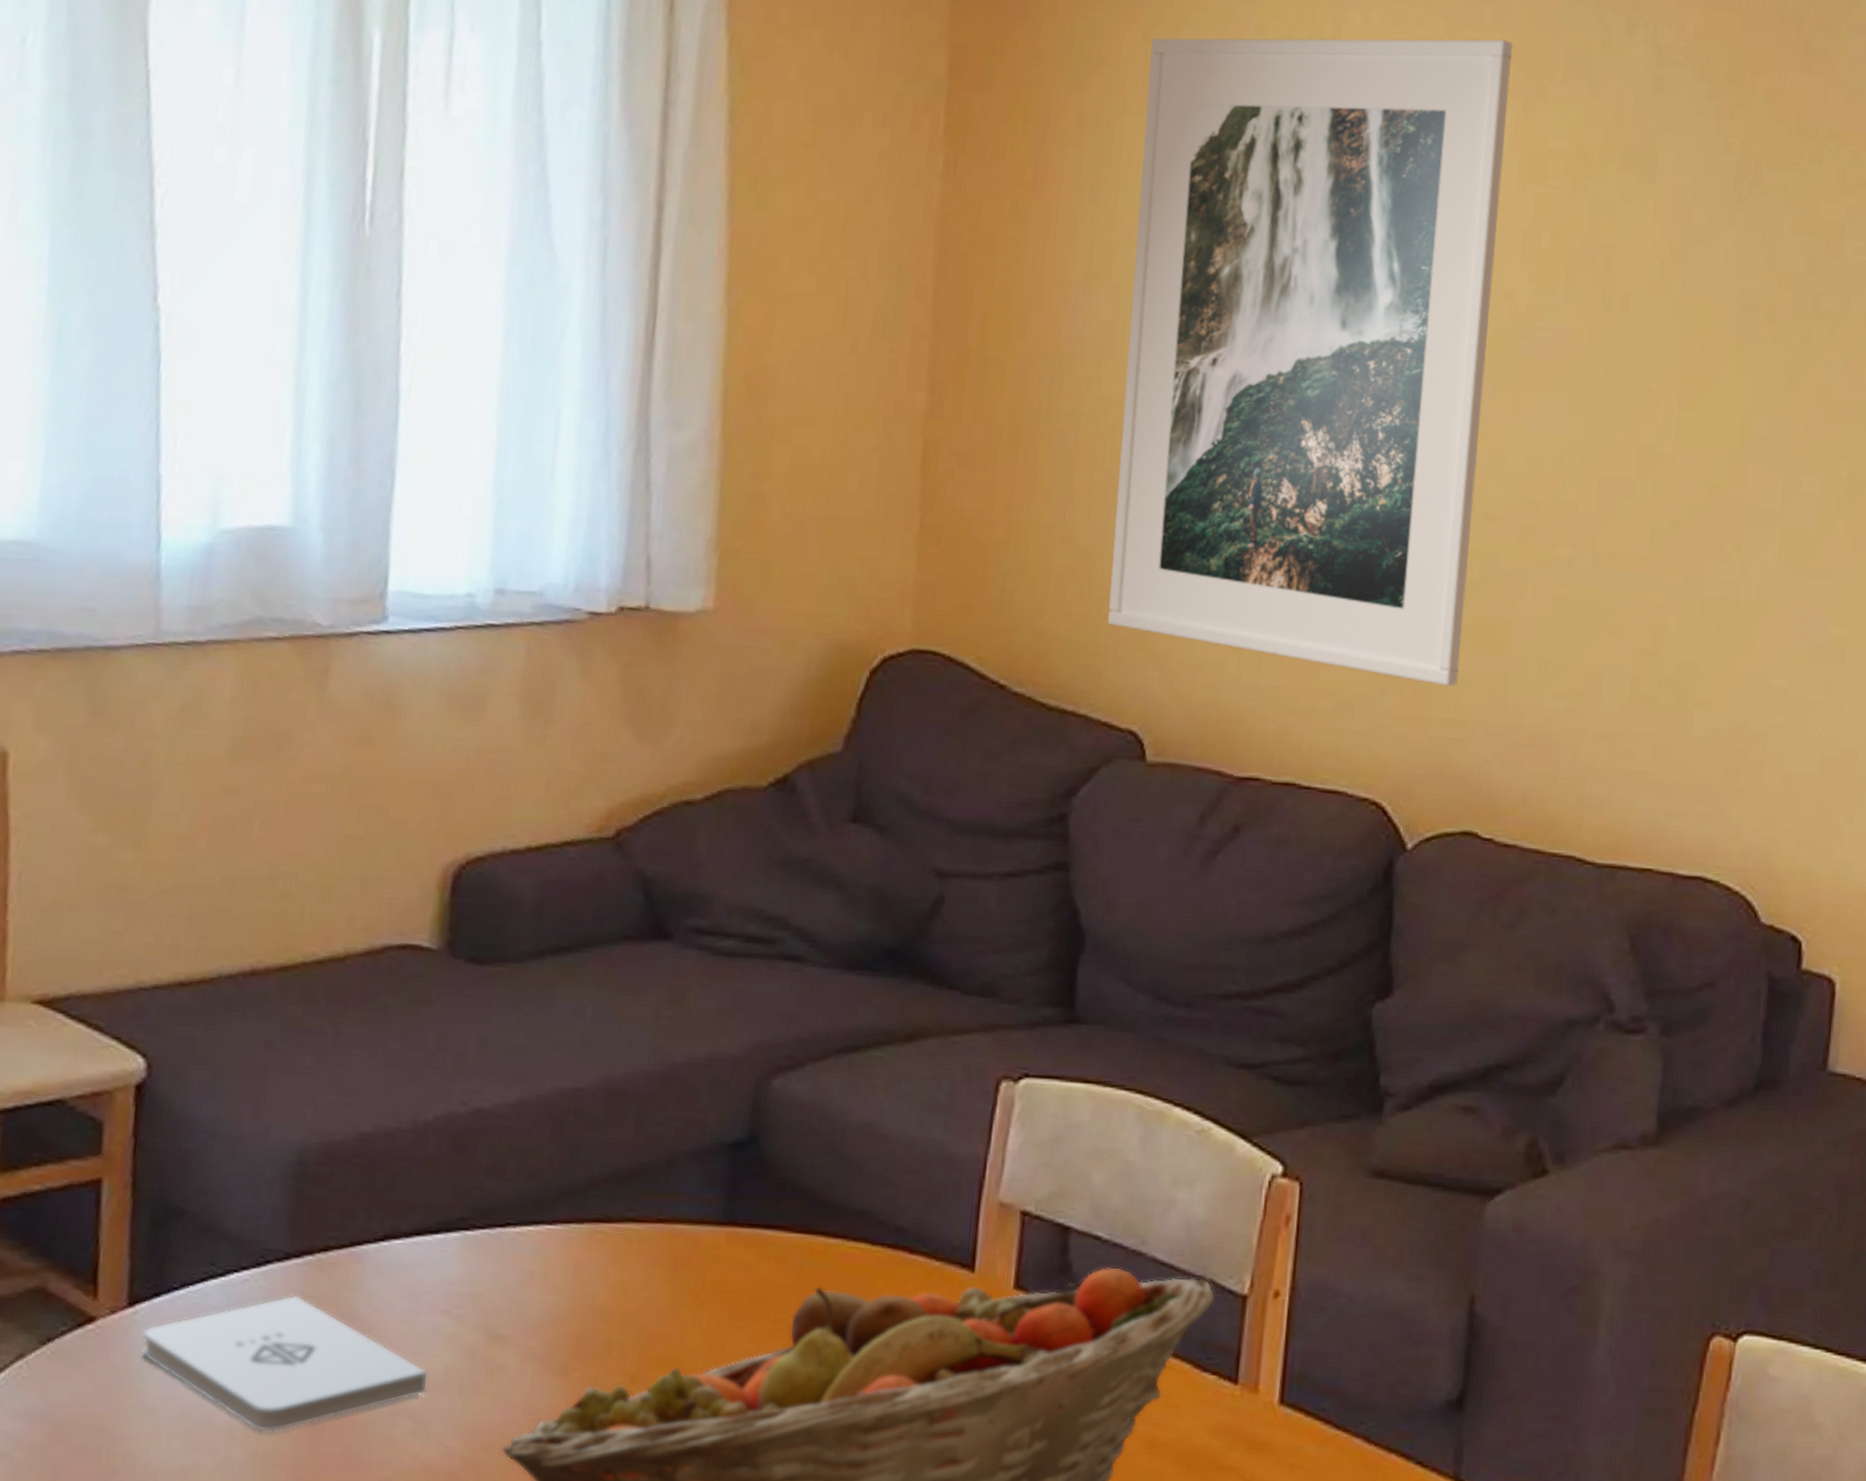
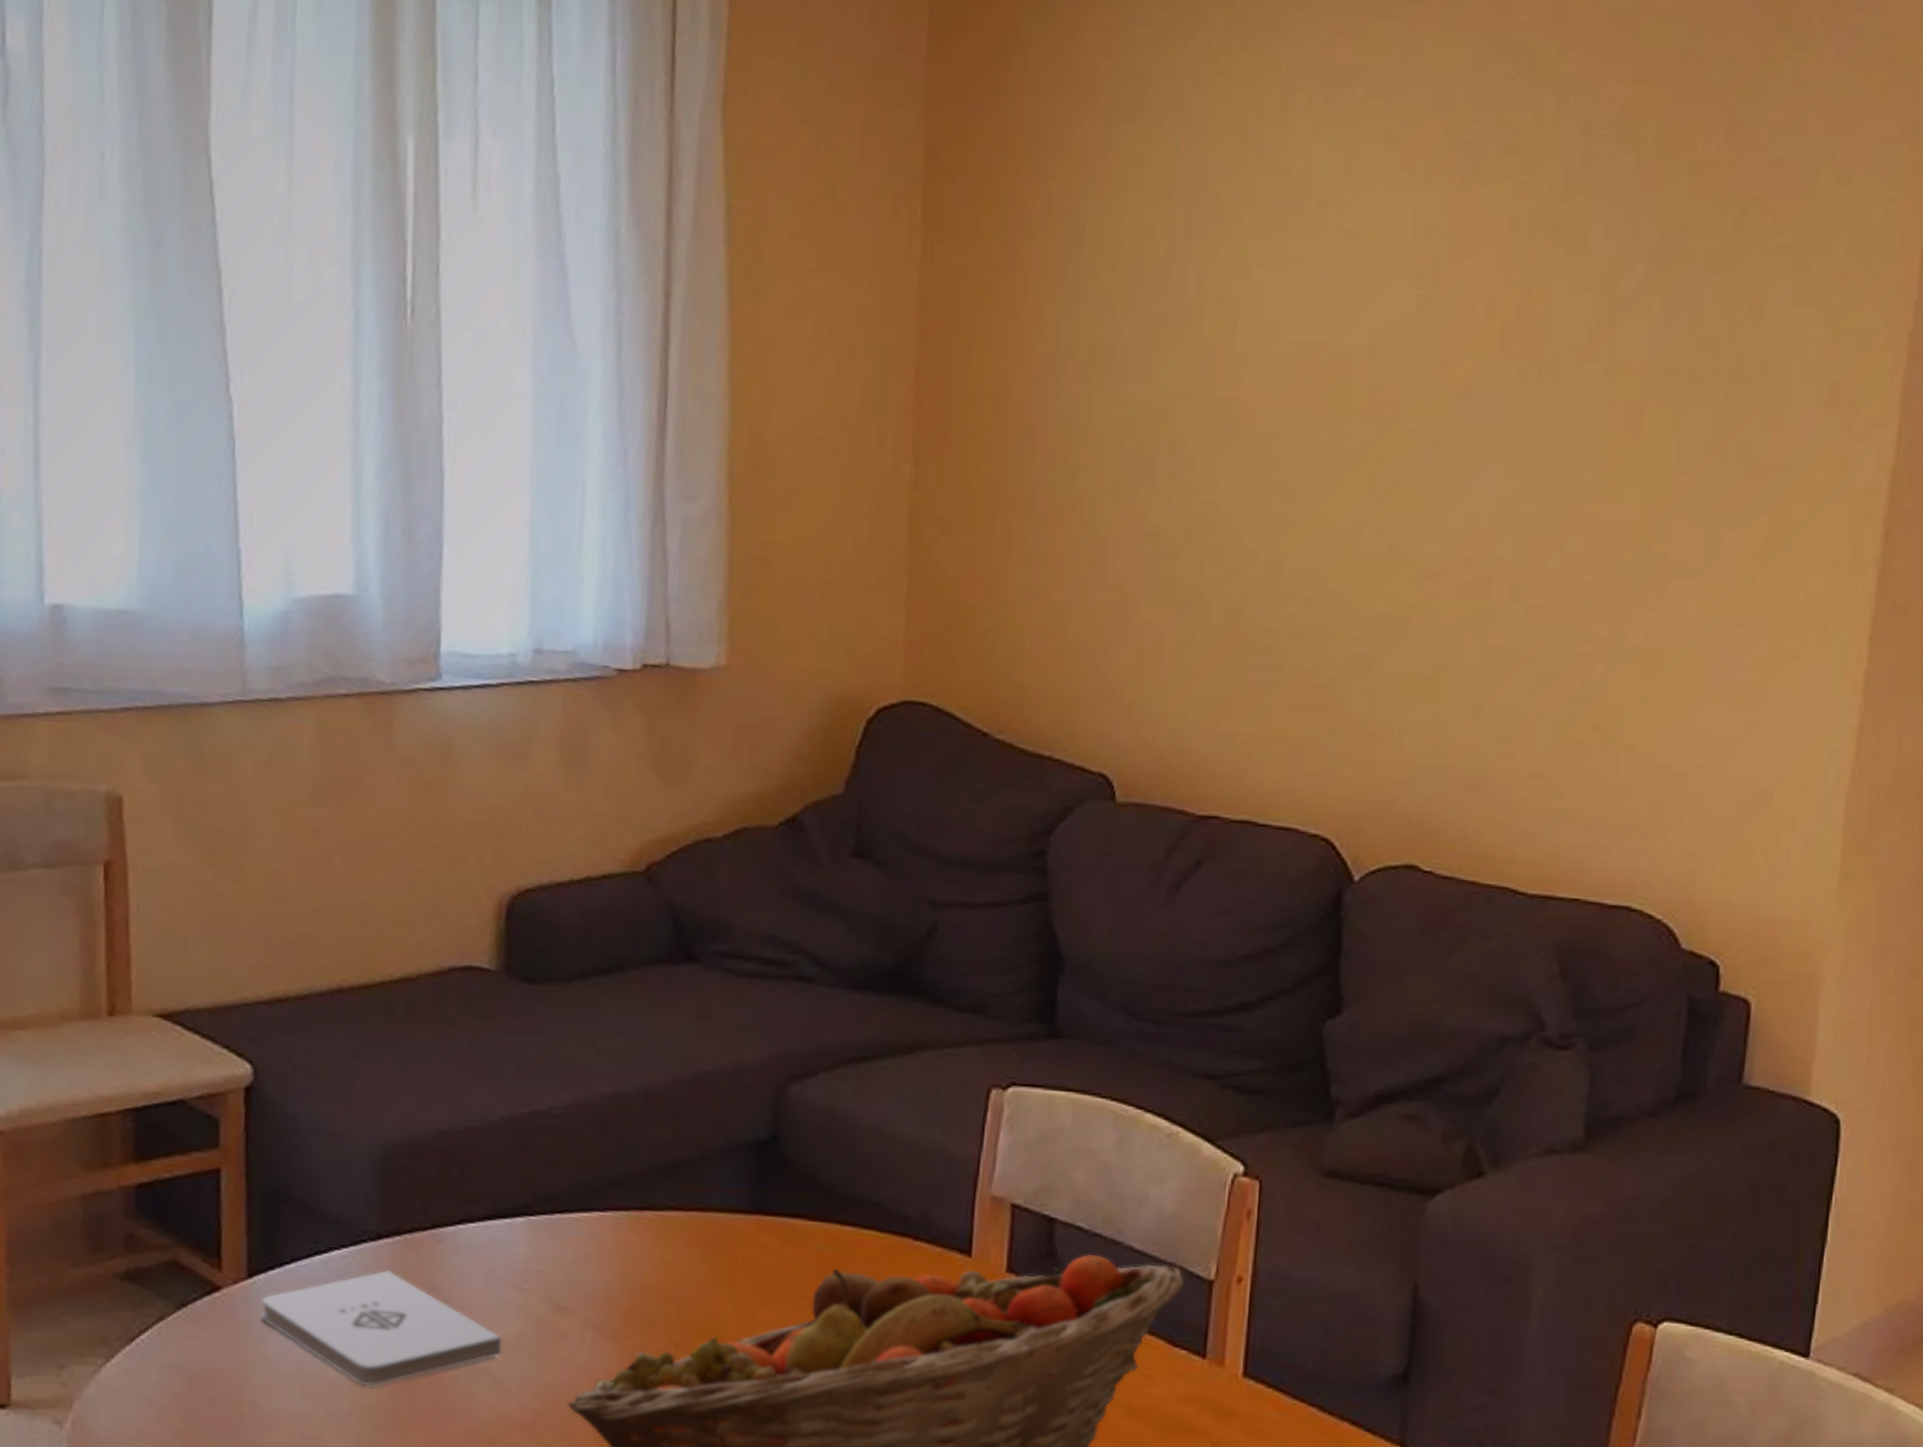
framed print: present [1108,38,1513,687] -> none [1079,118,1450,732]

